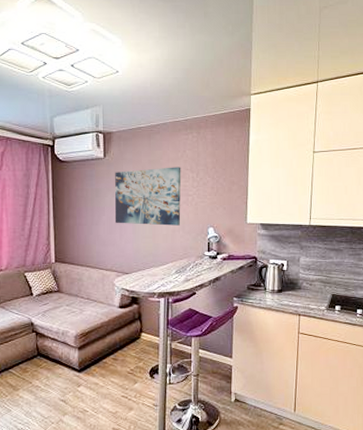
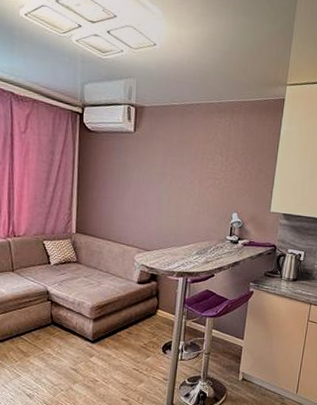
wall art: present [114,167,182,226] -> none [140,147,211,208]

